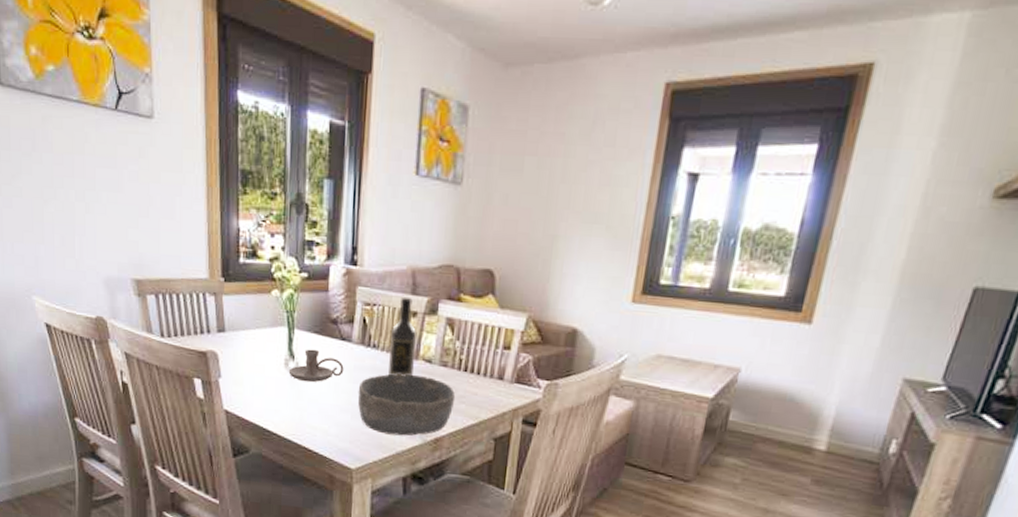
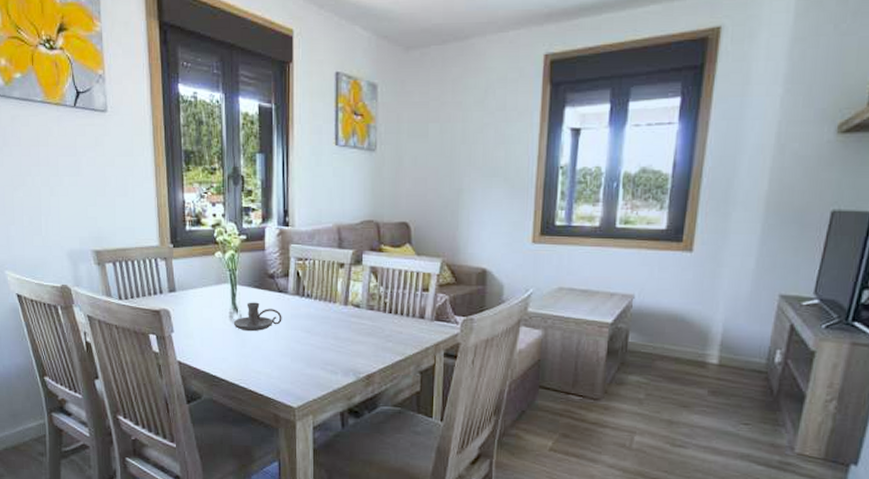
bowl: present [358,373,456,436] -> none [296,319,383,375]
wine bottle: present [388,298,417,377] -> none [322,252,345,322]

